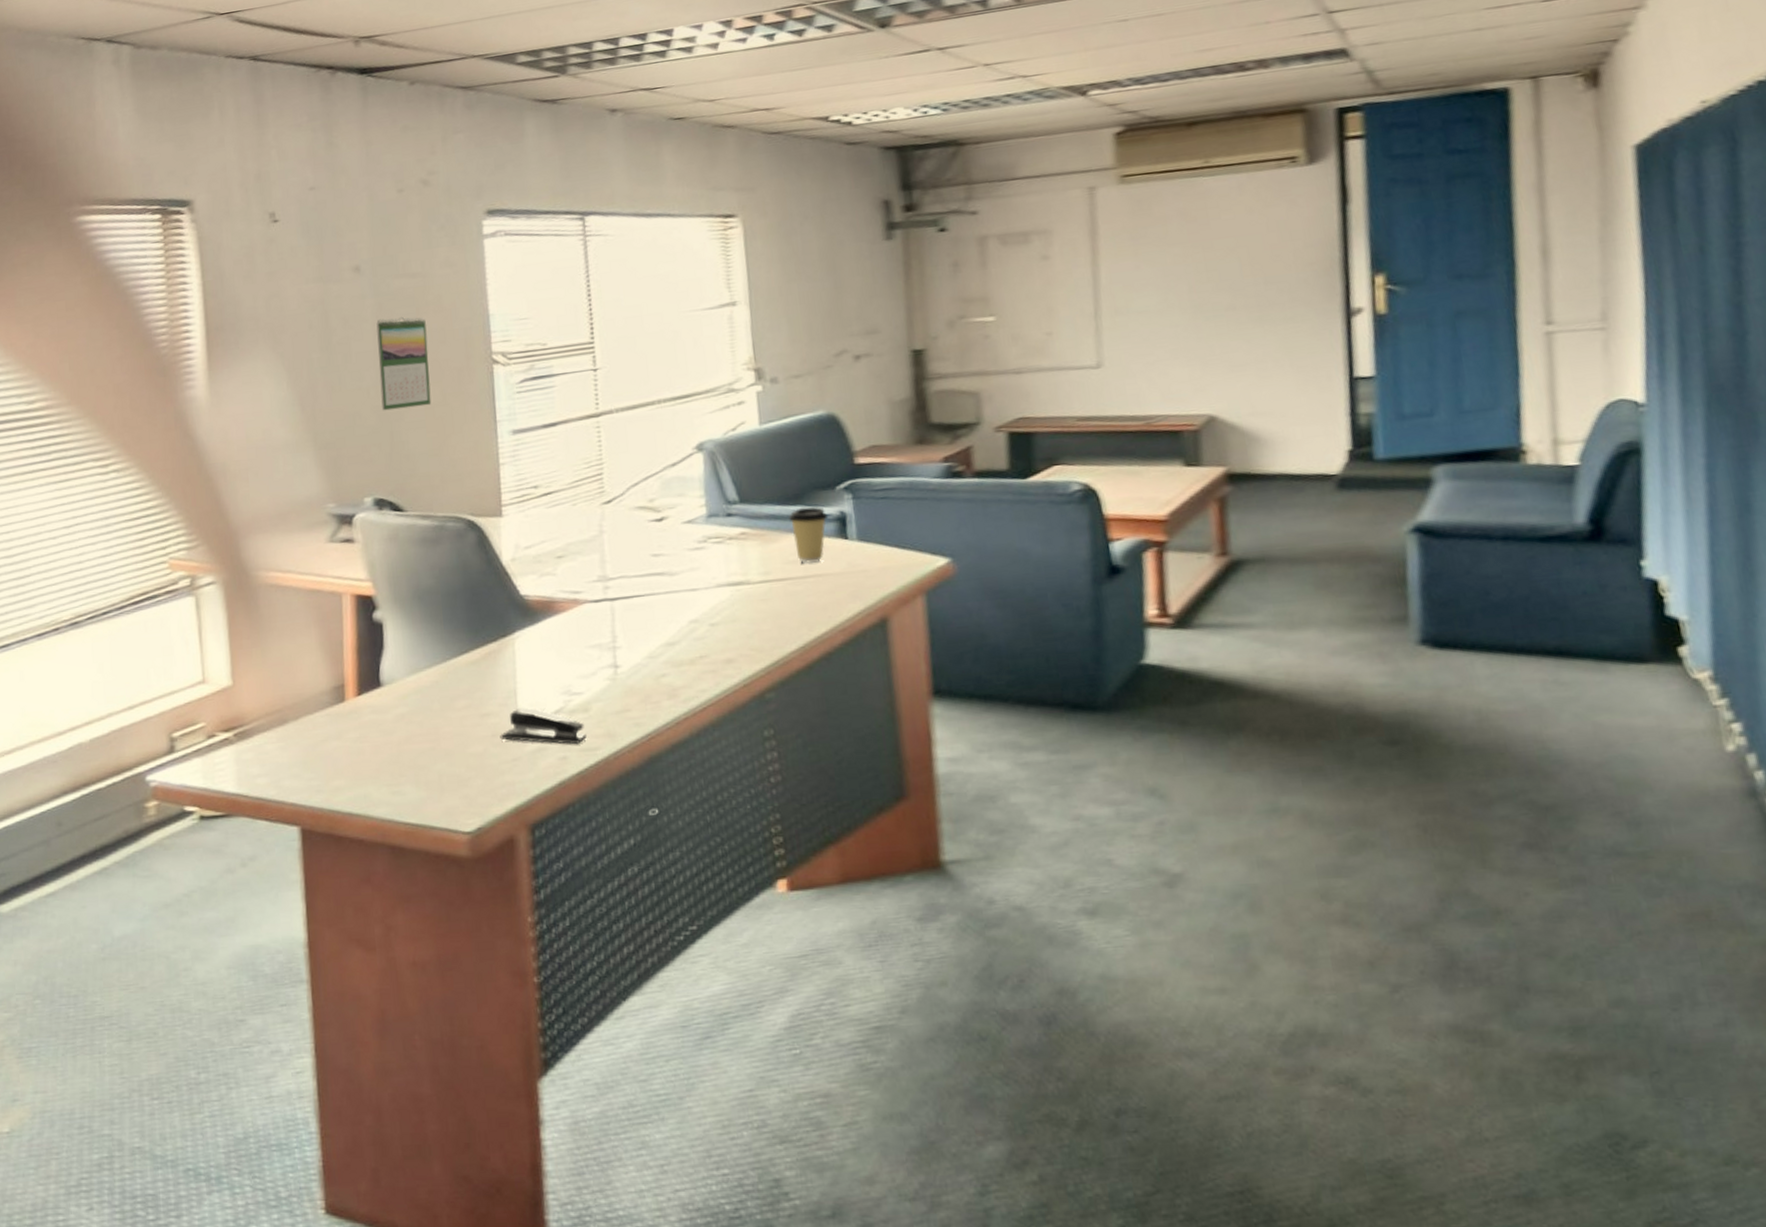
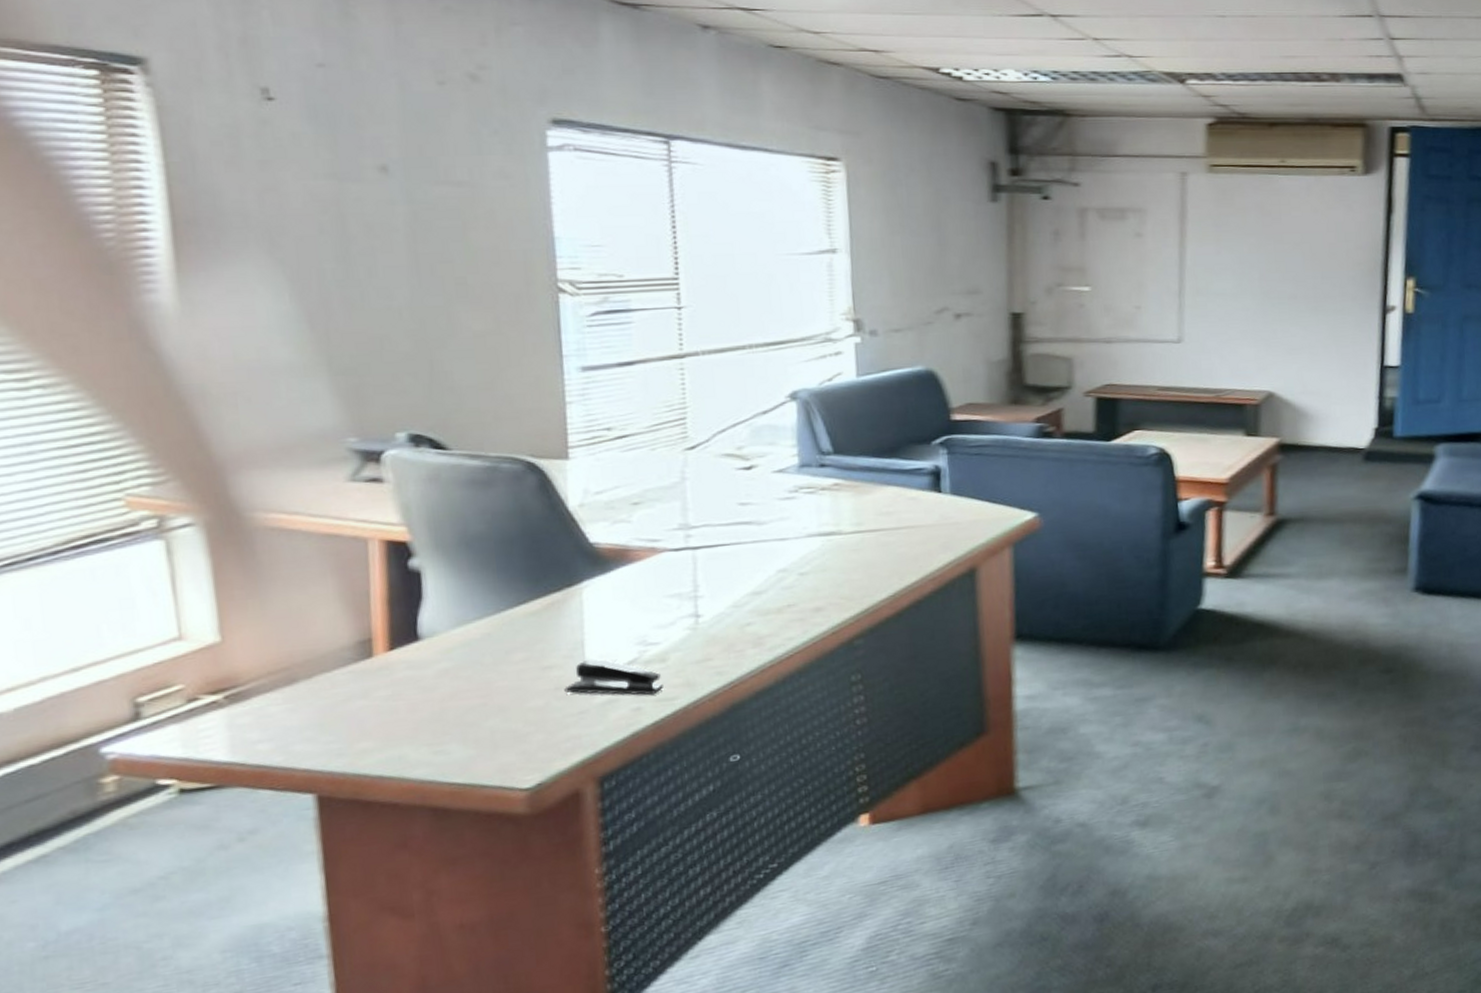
calendar: present [376,316,432,411] -> none [410,229,482,336]
coffee cup: present [788,506,829,564] -> none [882,460,923,515]

